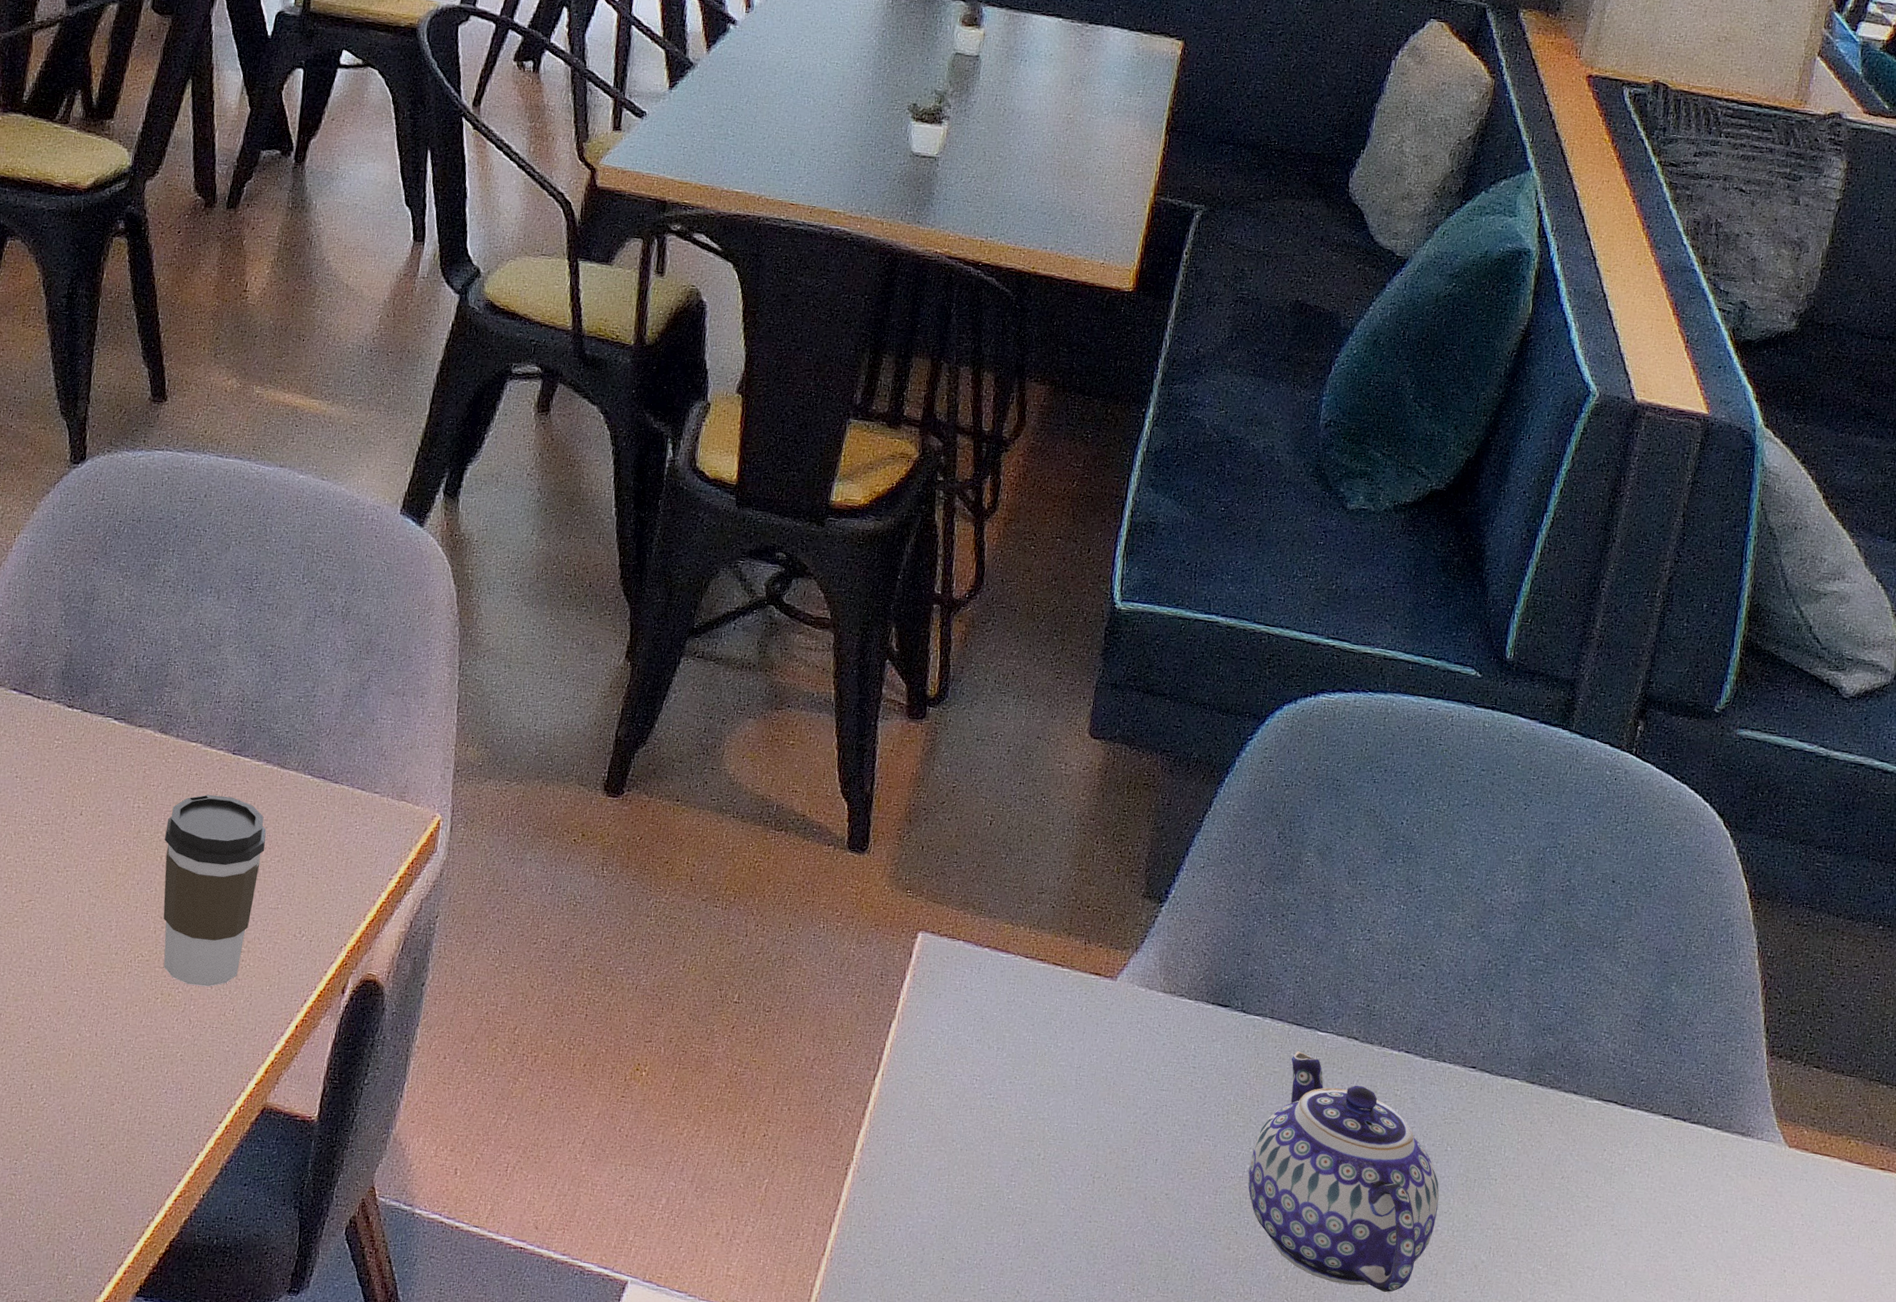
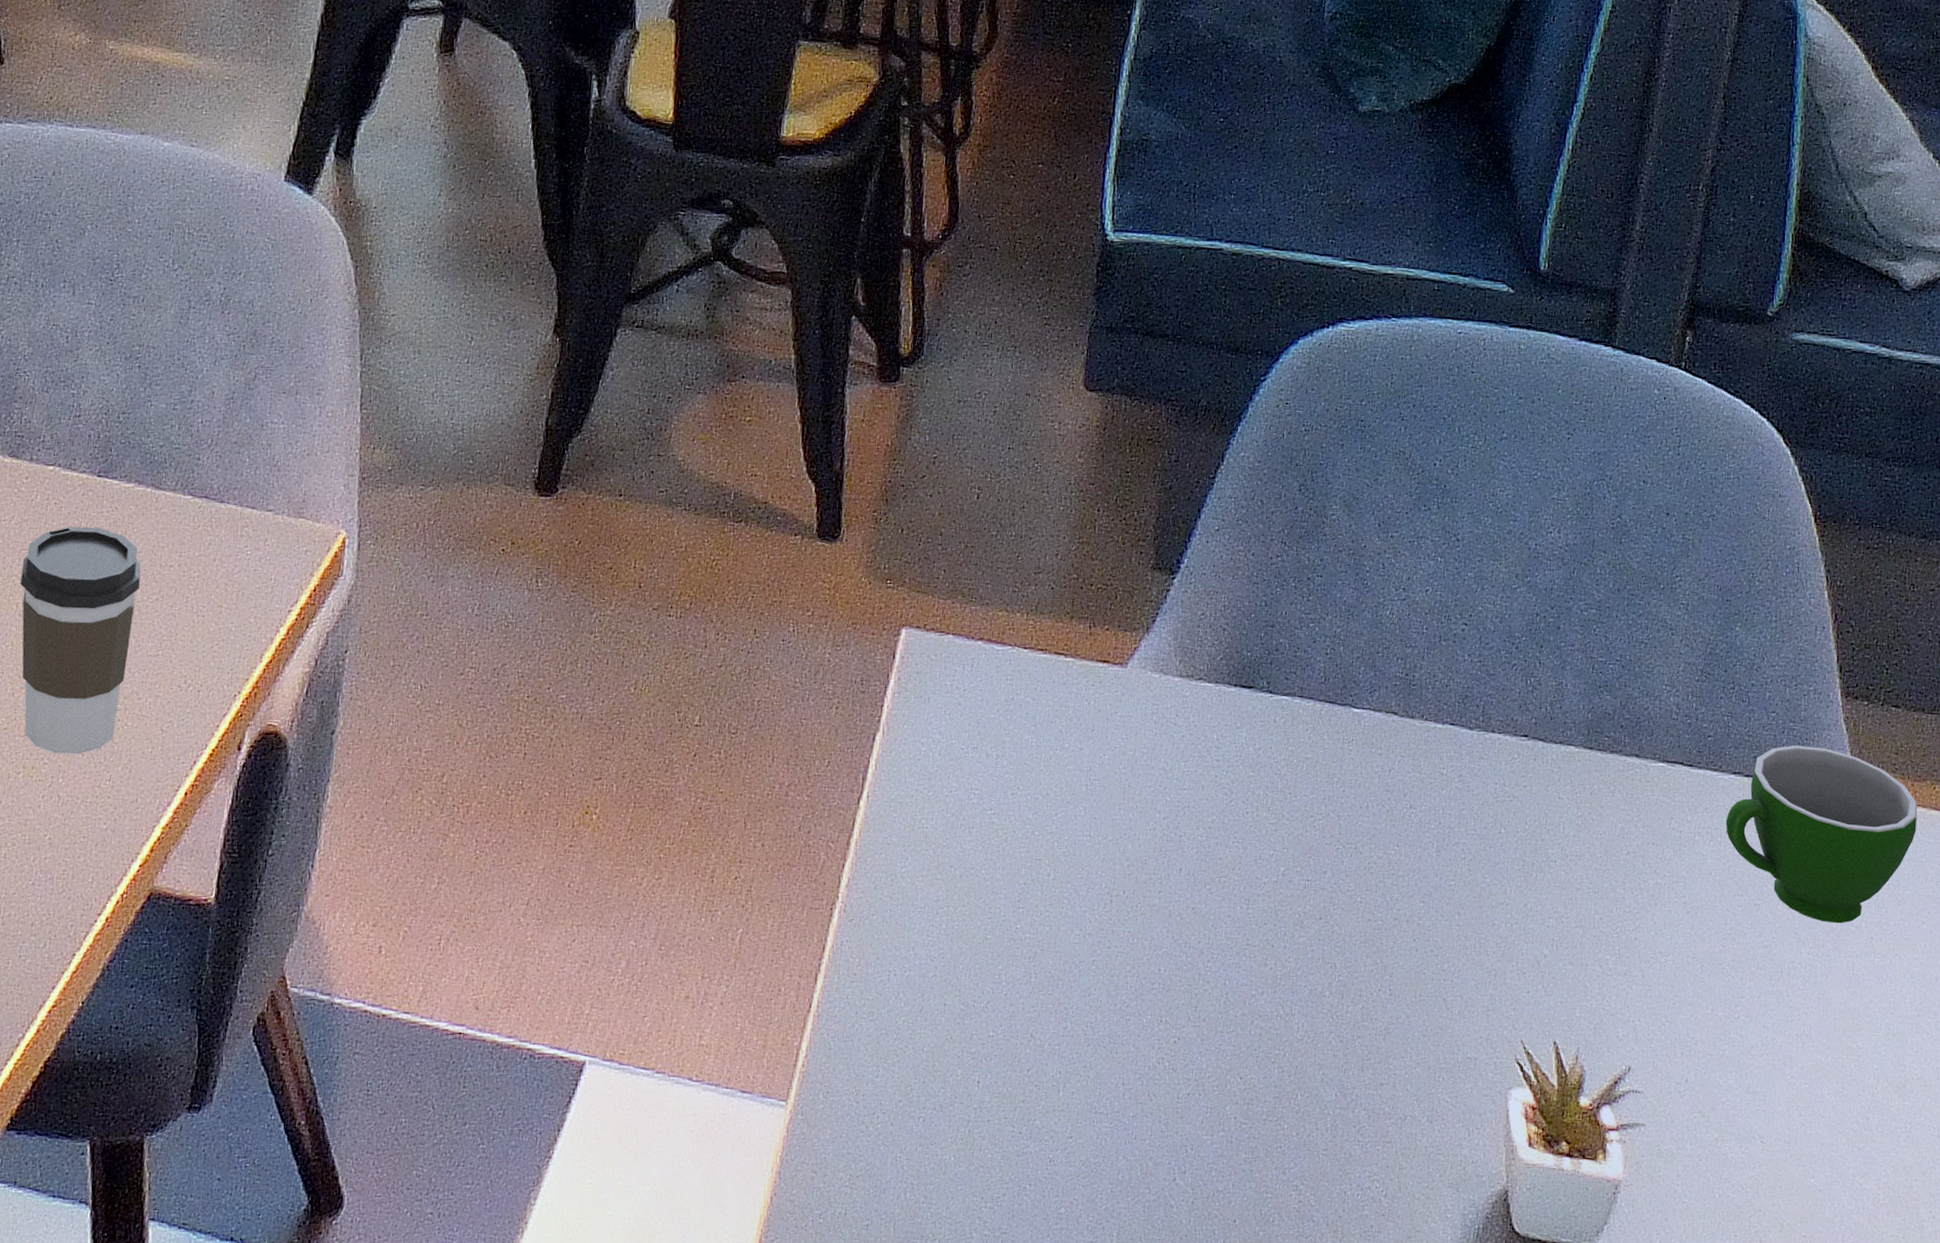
teapot: present [1248,1051,1440,1293] -> none [1283,733,1495,1001]
teacup: none [1653,1094,1833,1256] -> present [1725,745,1918,924]

